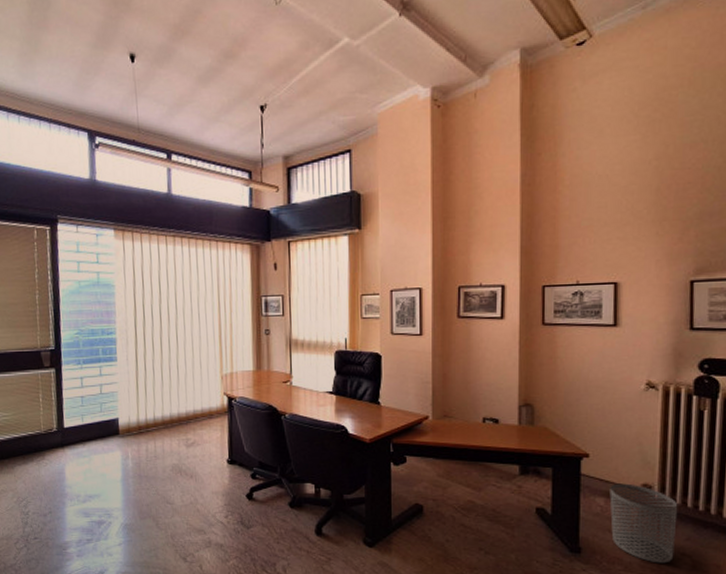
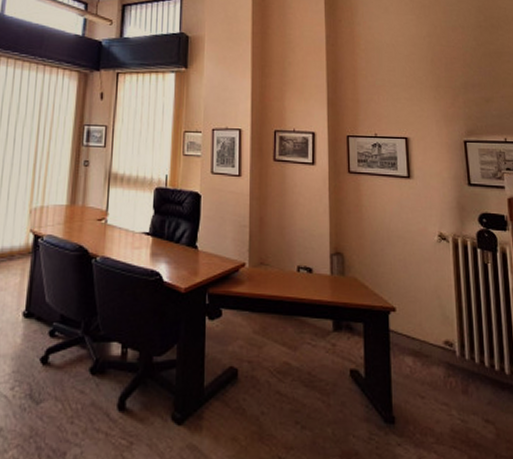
waste bin: present [609,483,678,563] -> none [416,340,479,433]

